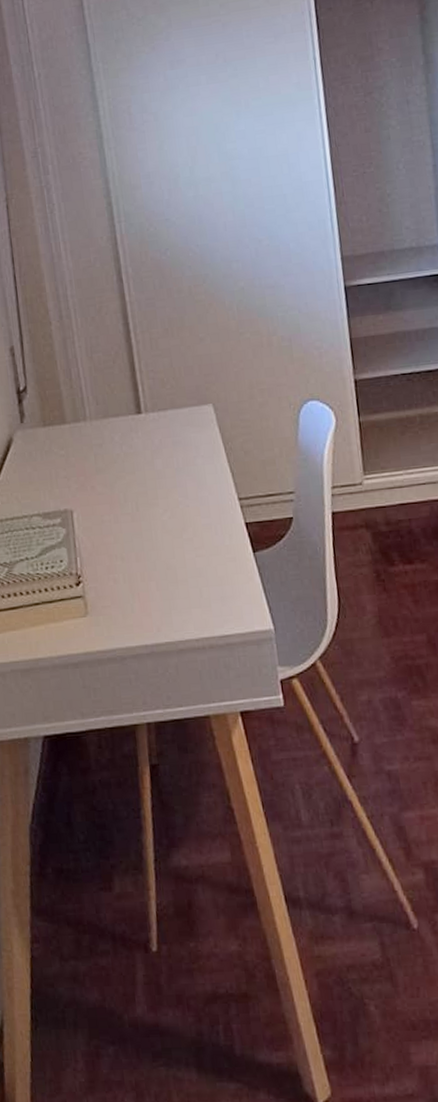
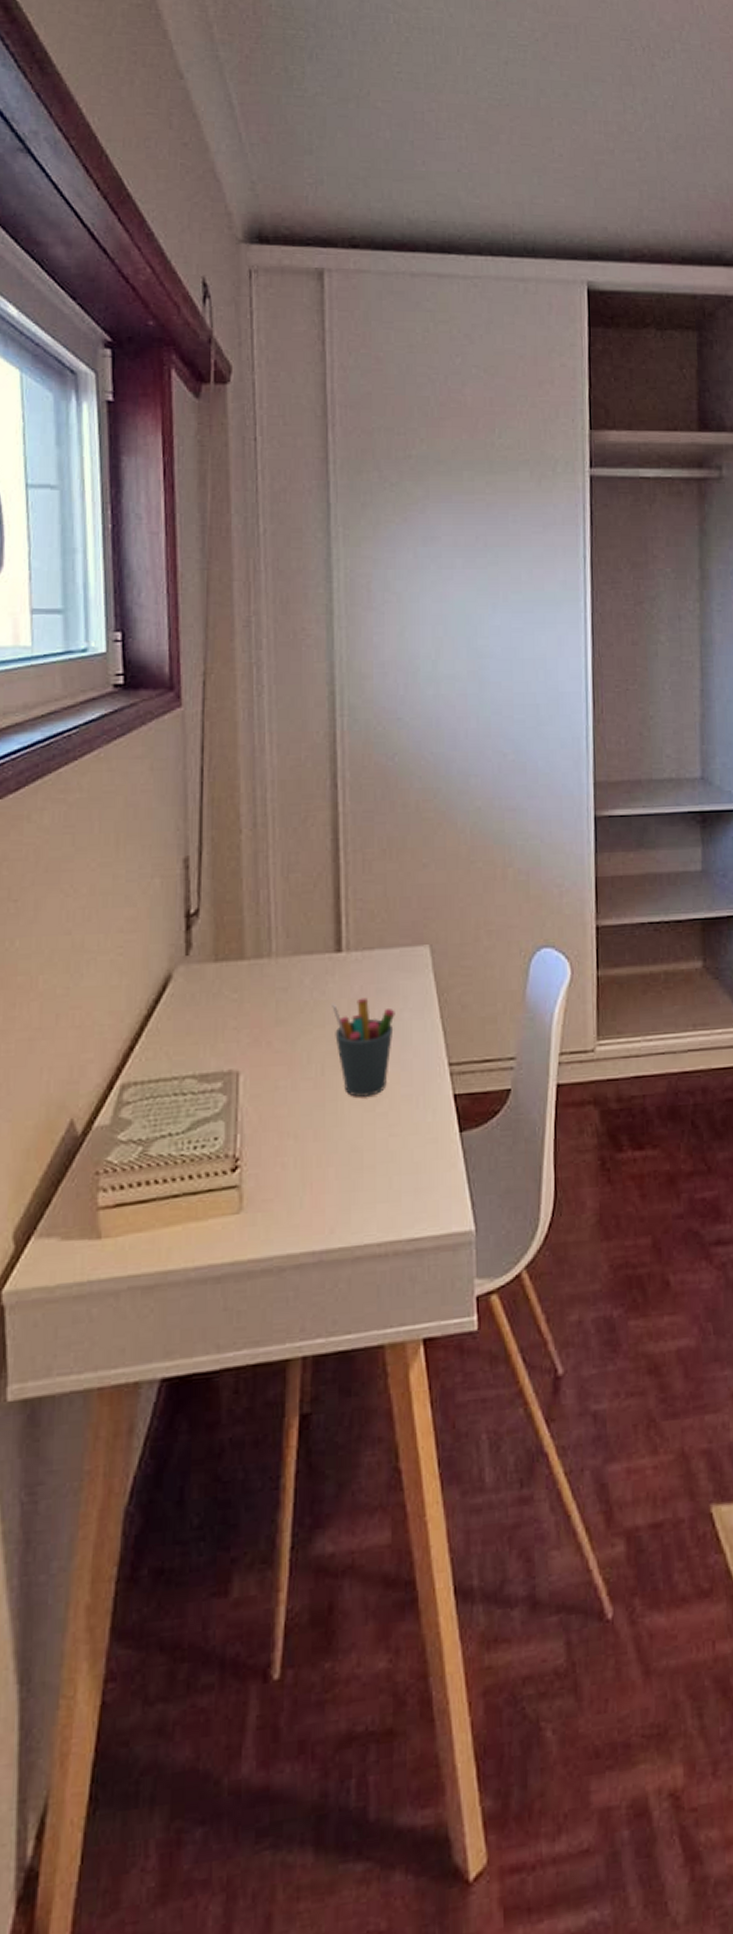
pen holder: none [138,449,191,527] -> present [332,997,395,1097]

